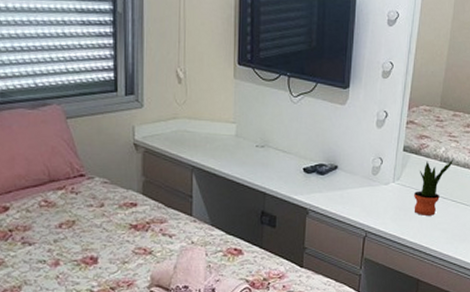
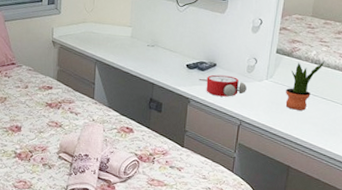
alarm clock: none [318,179,372,205] -> present [198,74,247,97]

